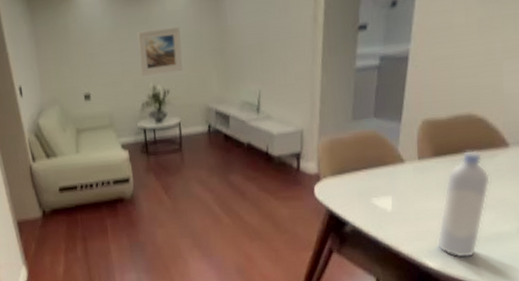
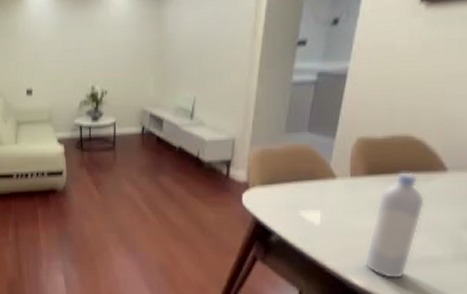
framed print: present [137,27,183,76] -> none [81,32,122,76]

